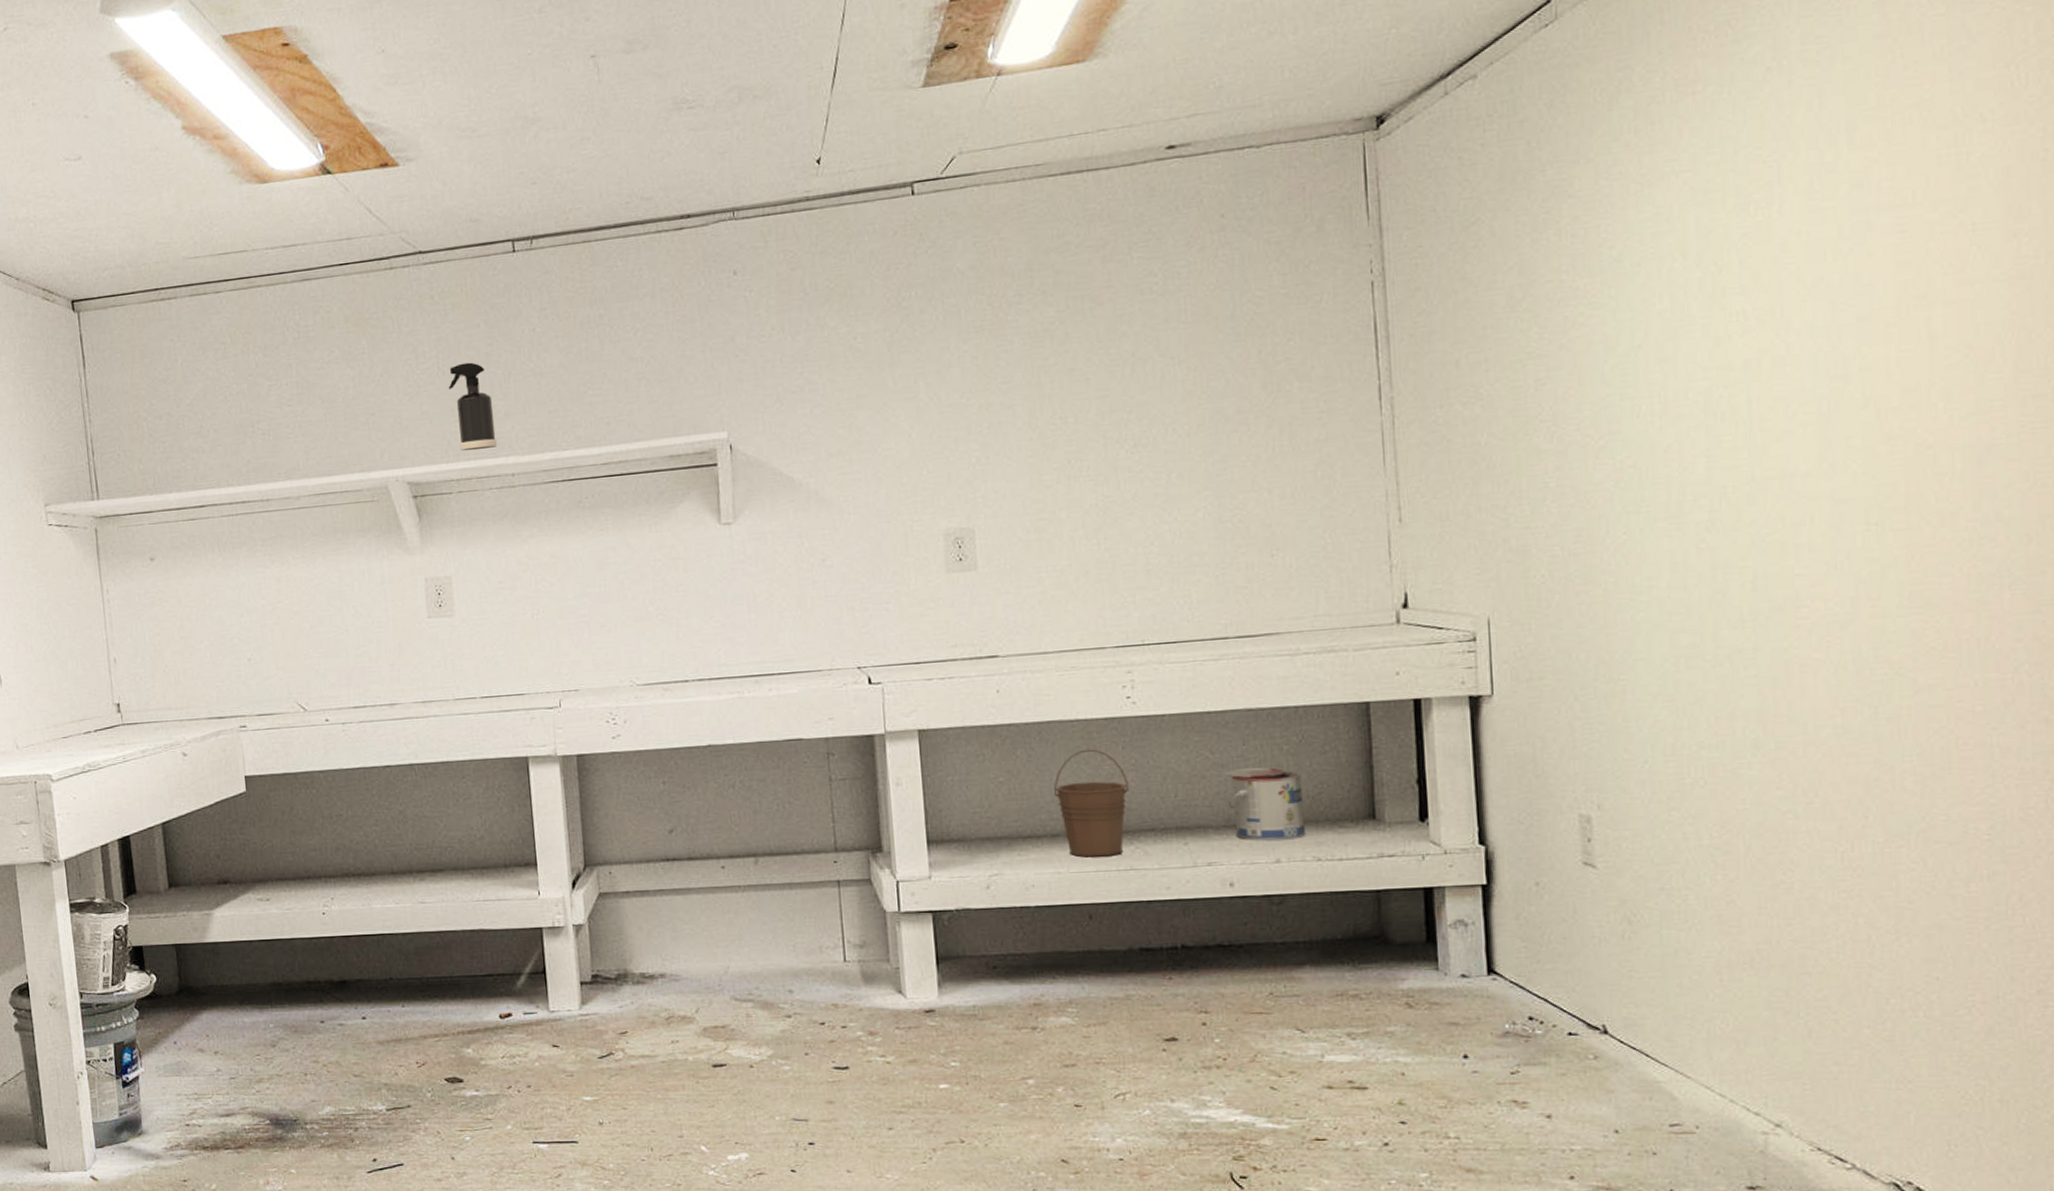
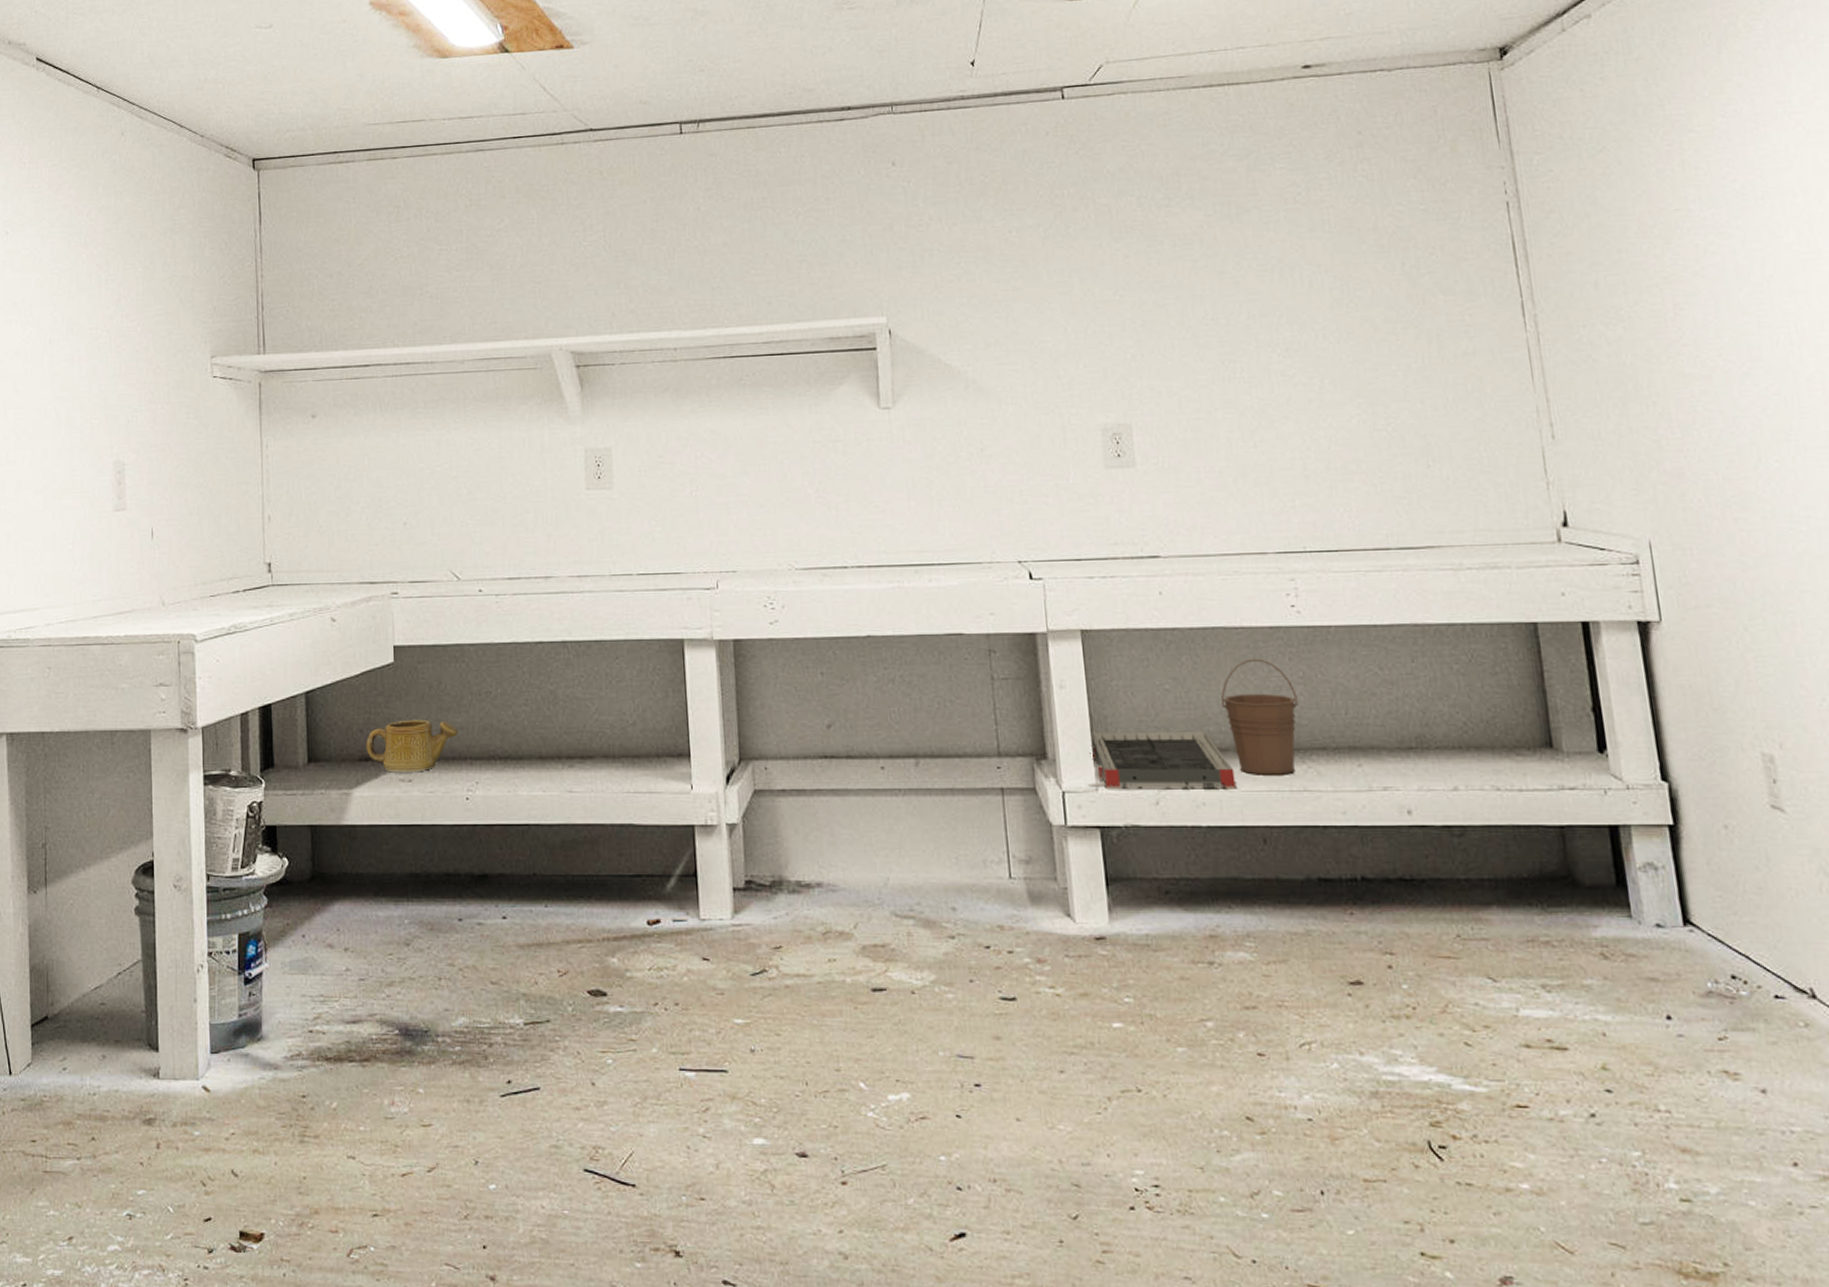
watering can: none [223,843,312,893] -> present [366,719,458,773]
spray bottle: present [448,362,497,451] -> none [614,237,660,323]
tool organizer: none [921,820,1066,877] -> present [1088,732,1238,790]
paint can: present [1224,767,1306,841] -> none [1394,686,1483,766]

